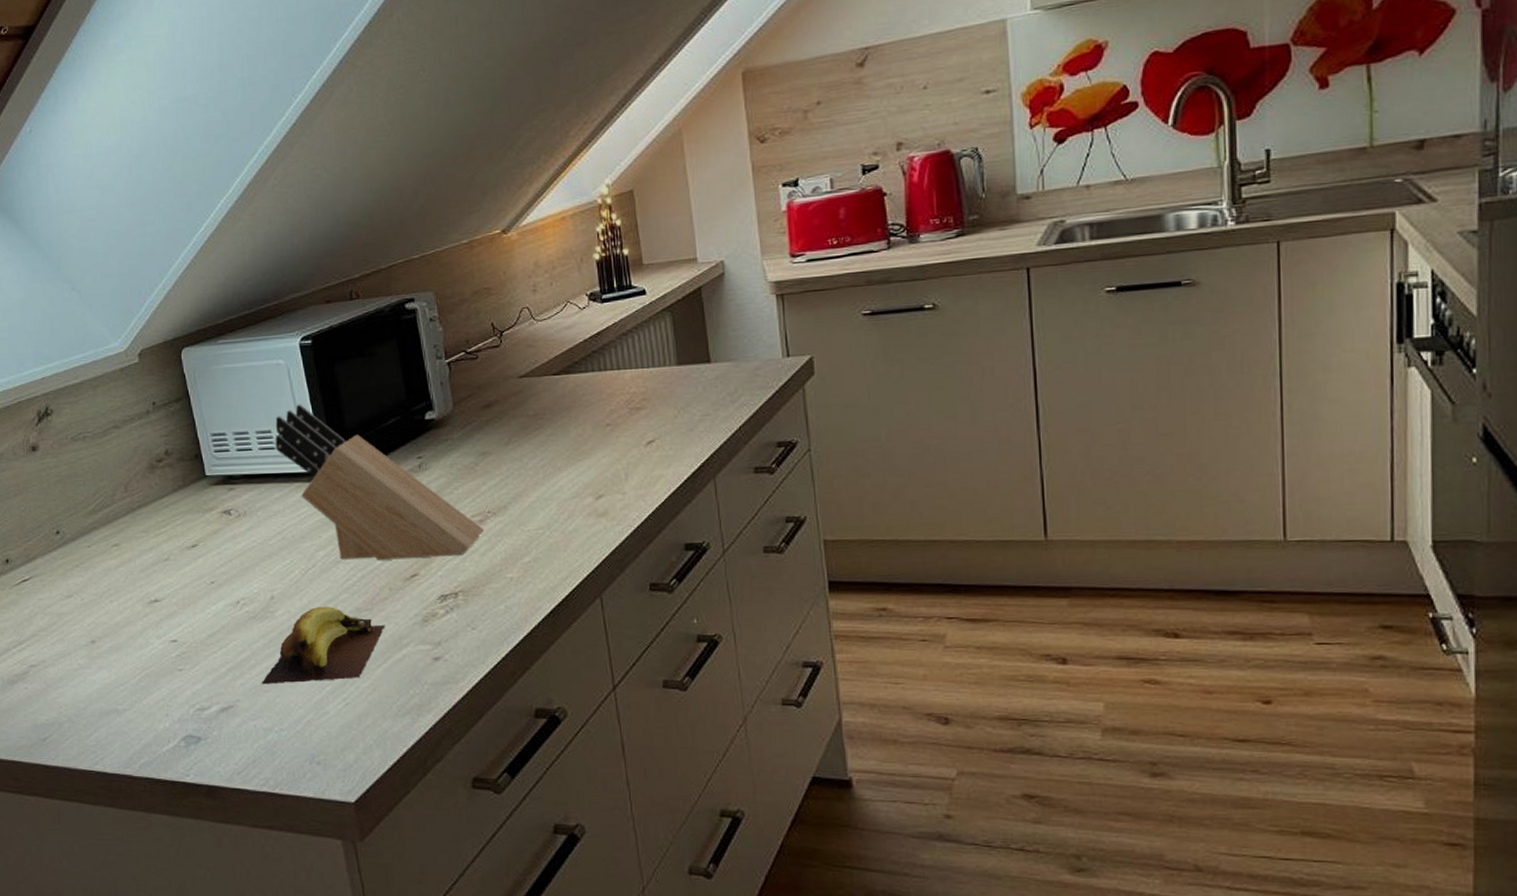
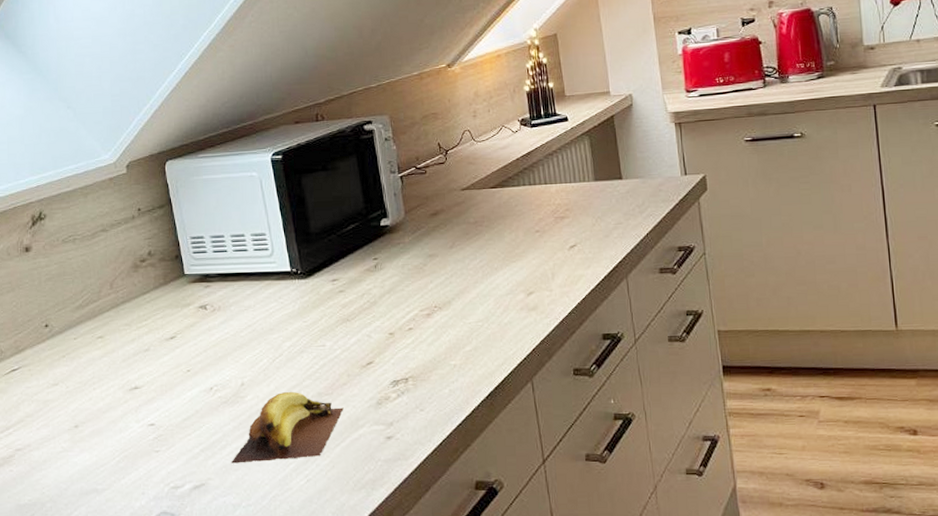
knife block: present [275,404,484,560] -> none [248,211,431,350]

